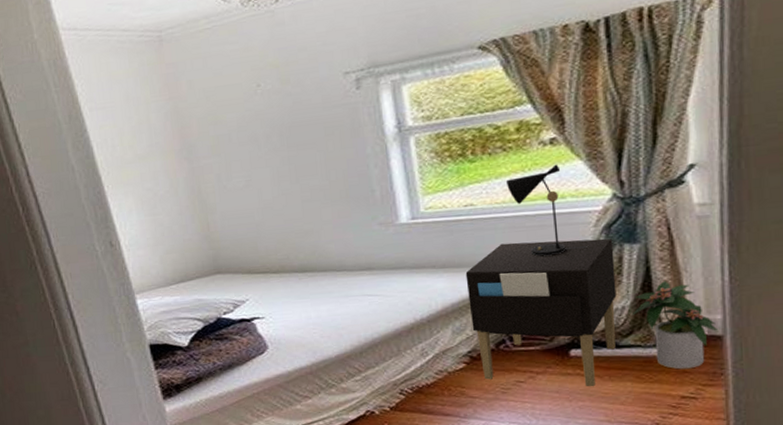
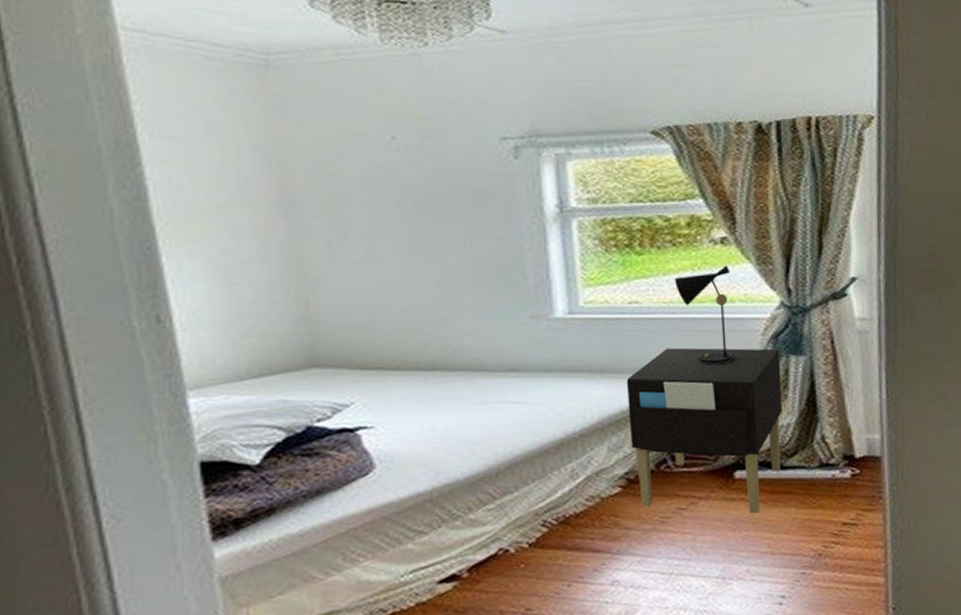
potted plant: present [630,281,717,370] -> none [795,397,876,493]

